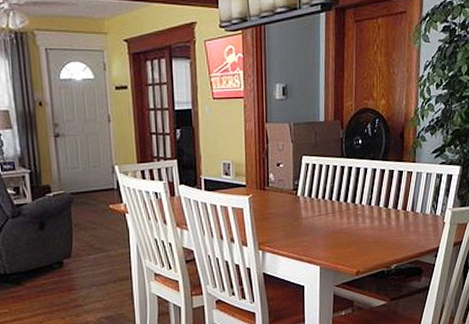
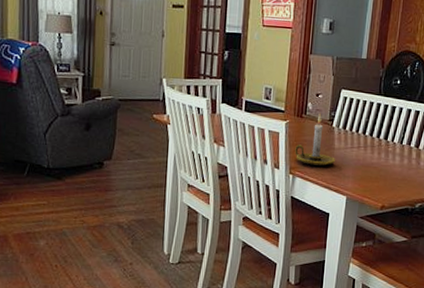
candle holder: none [261,183,304,239] -> present [295,113,335,166]

